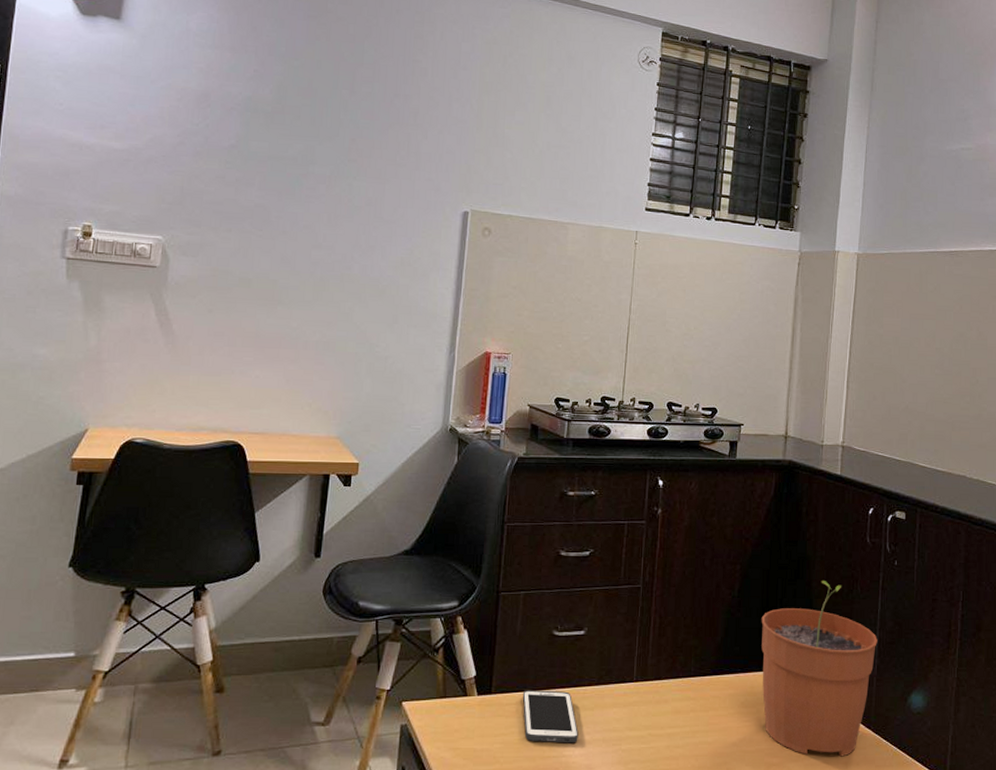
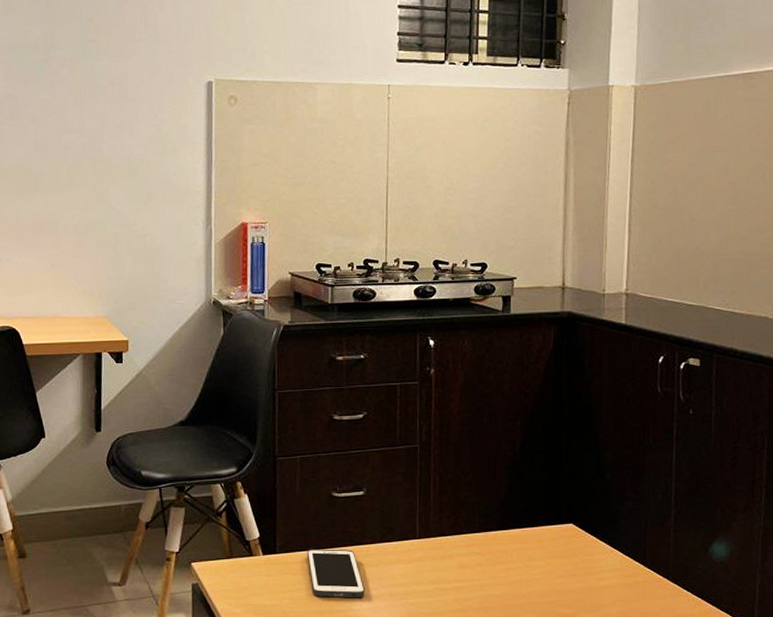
plant pot: present [761,581,878,757] -> none [546,433,673,607]

